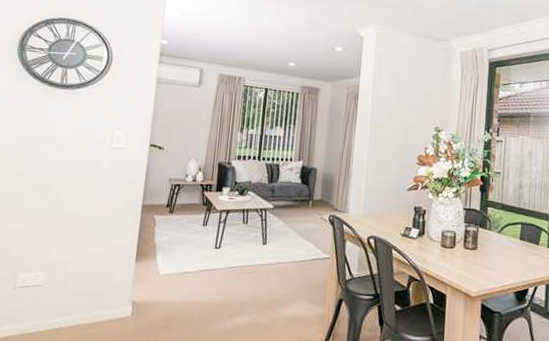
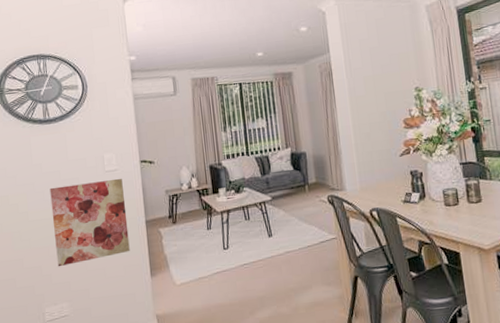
wall art: none [42,153,128,235] -> present [50,178,130,267]

